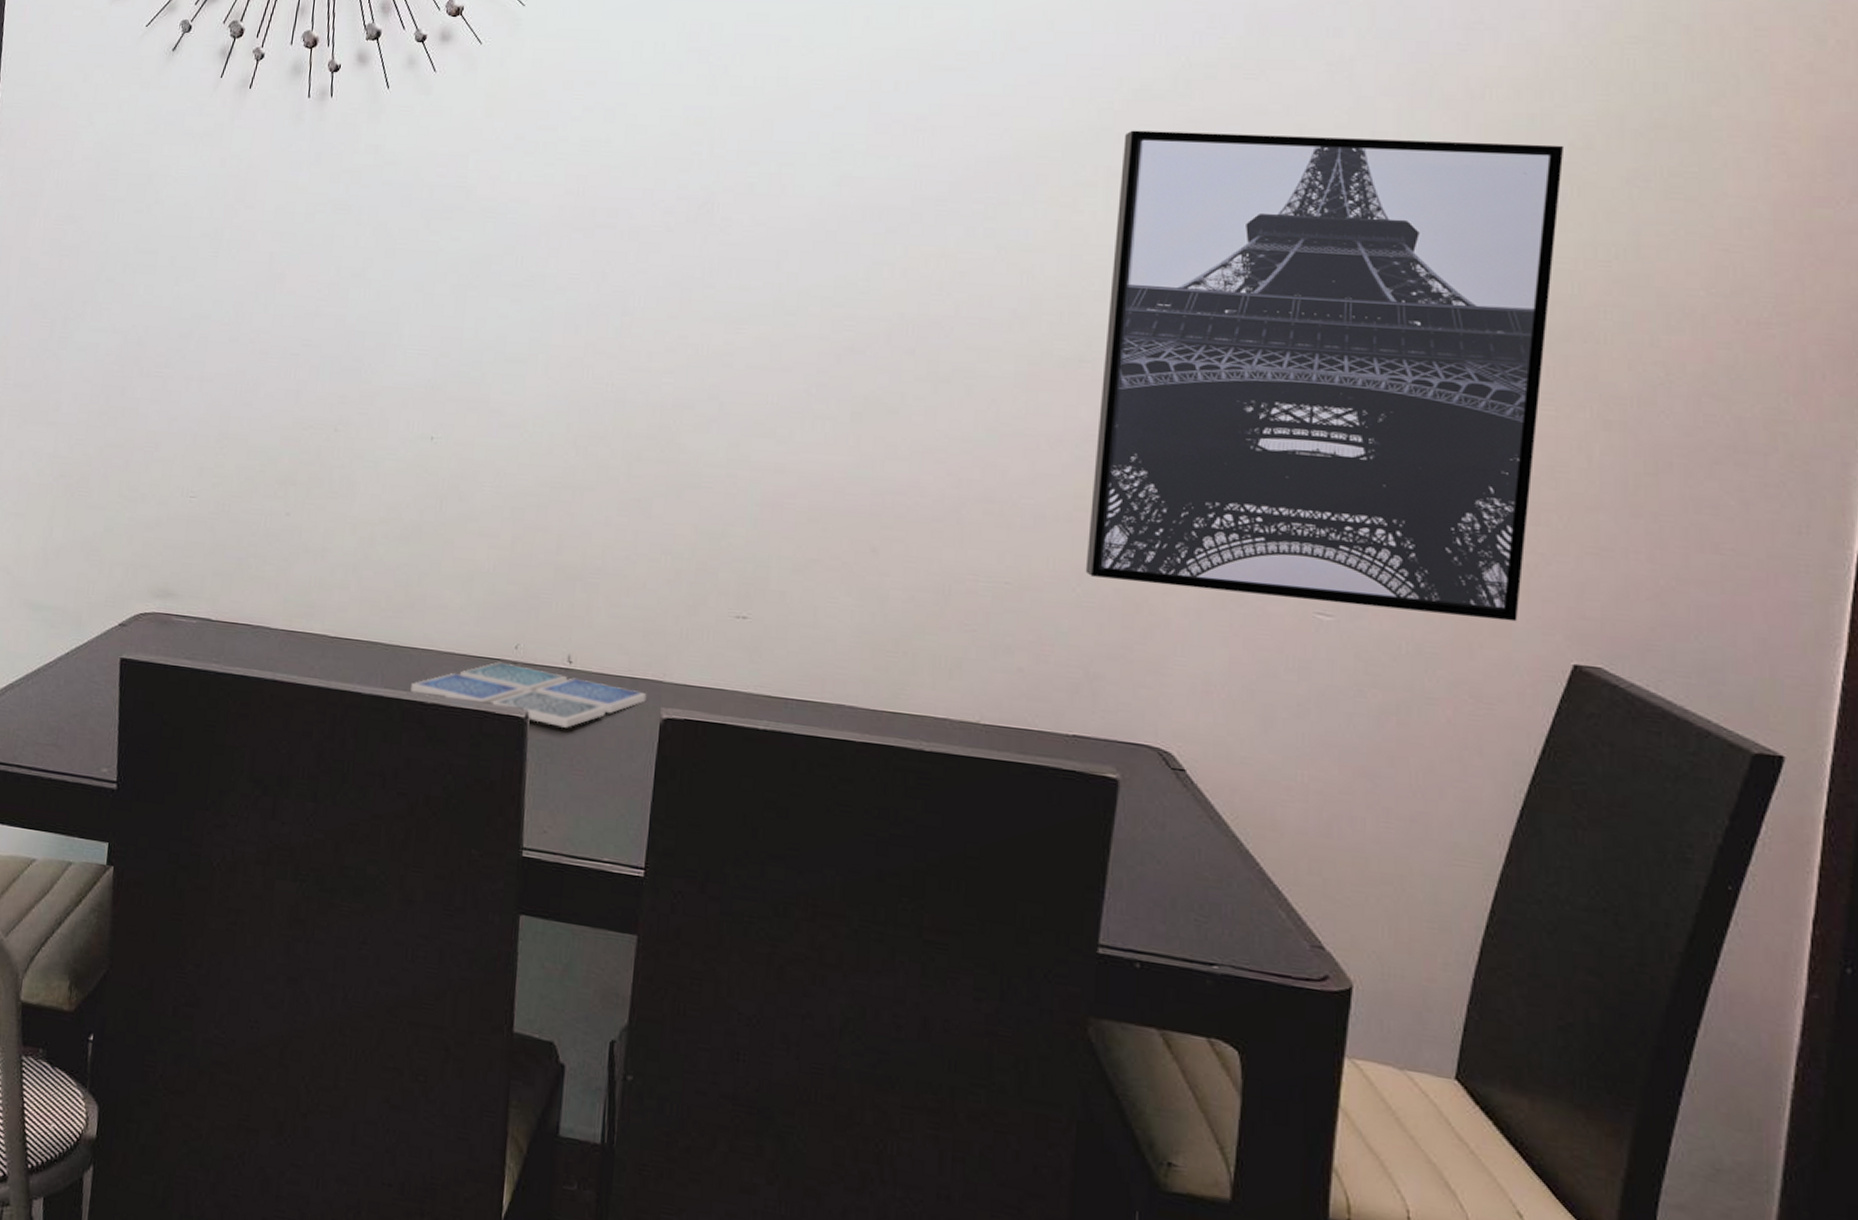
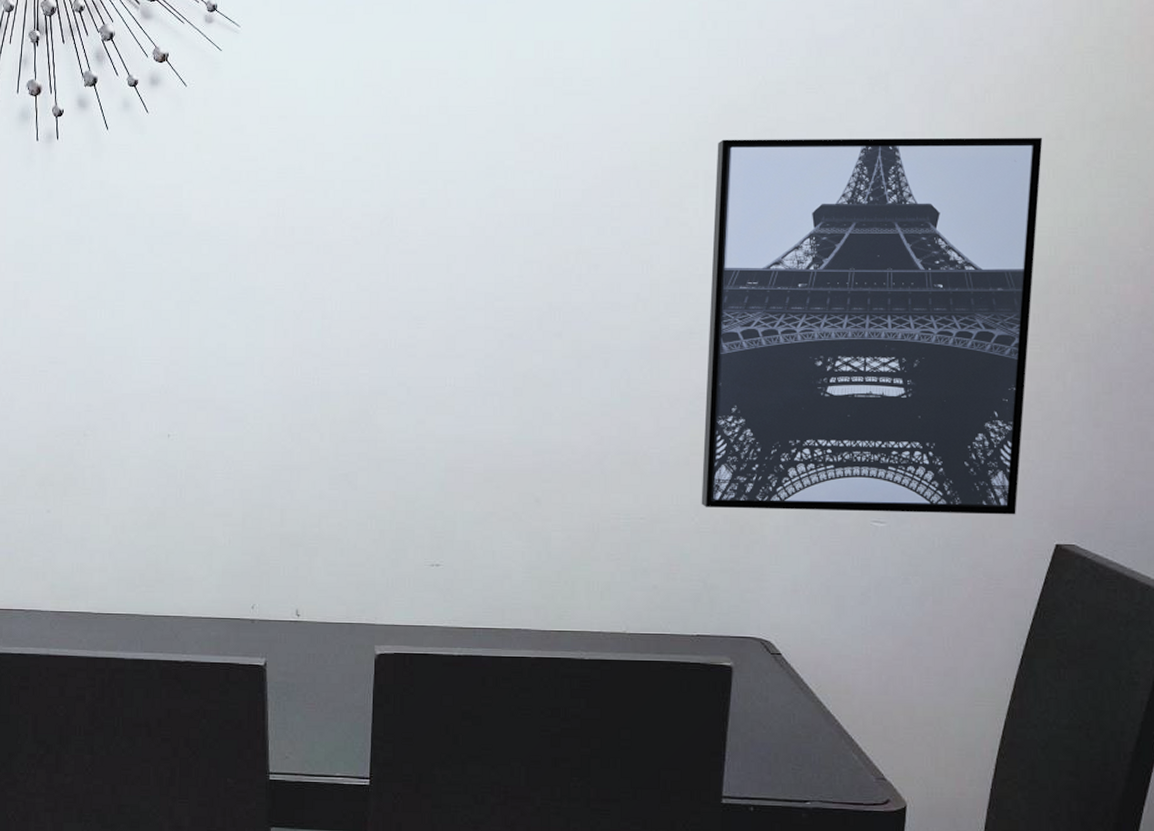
drink coaster: present [410,661,647,728] -> none [166,621,363,670]

